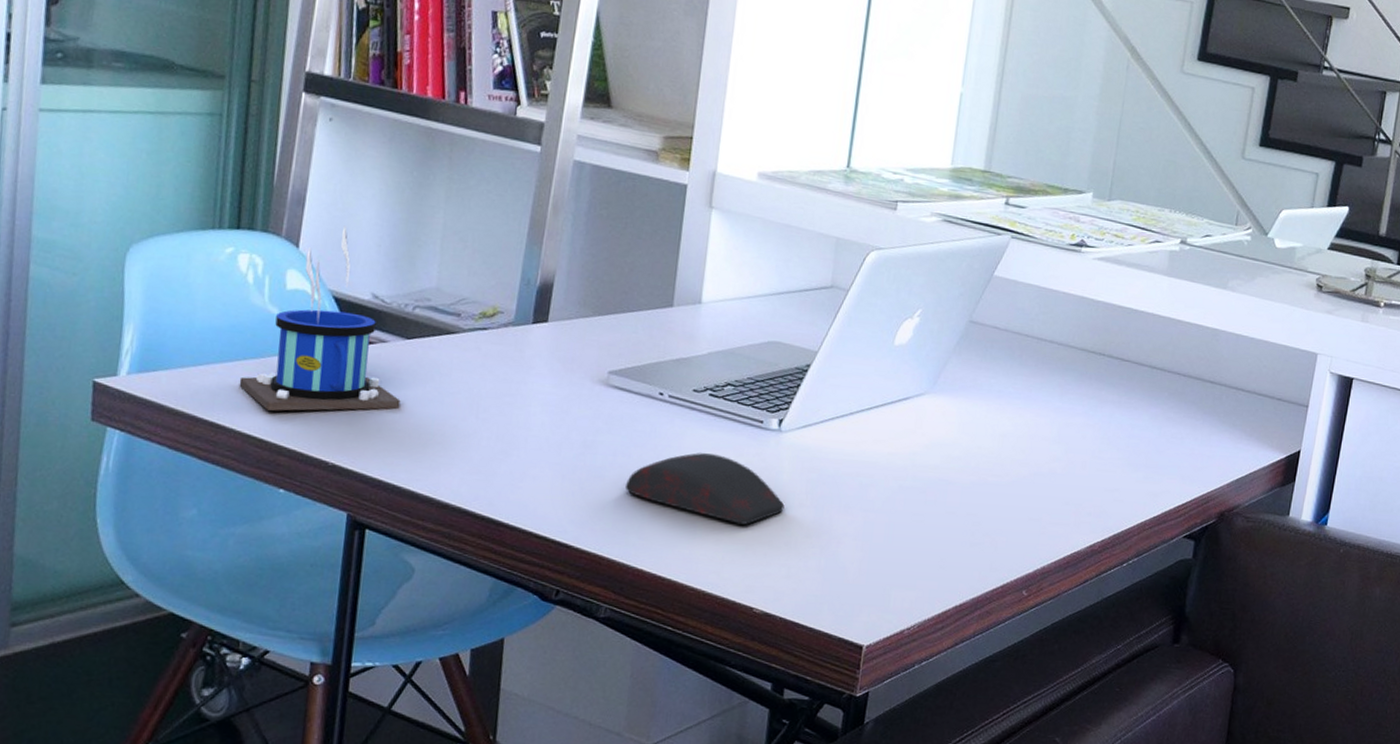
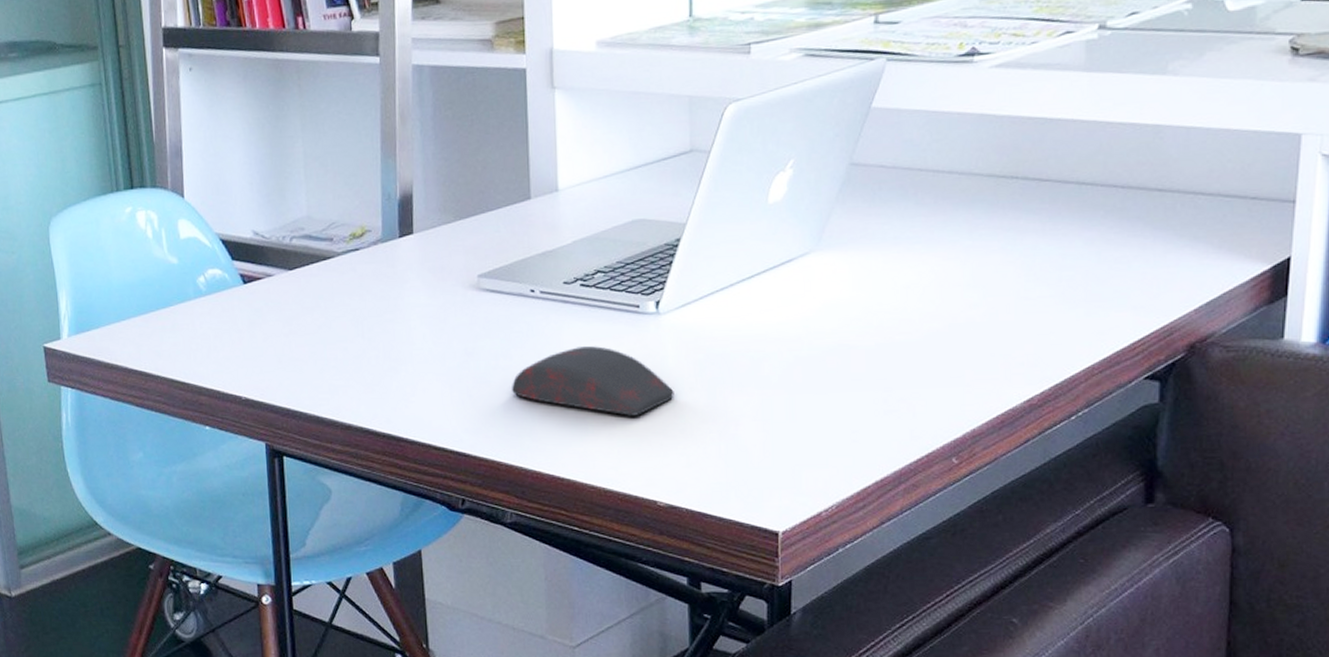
mug: present [239,225,401,411] -> none [156,169,294,354]

